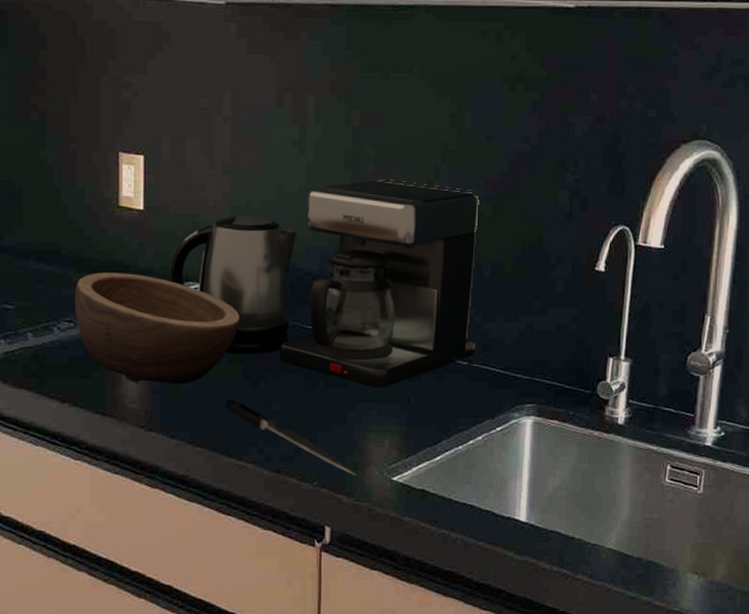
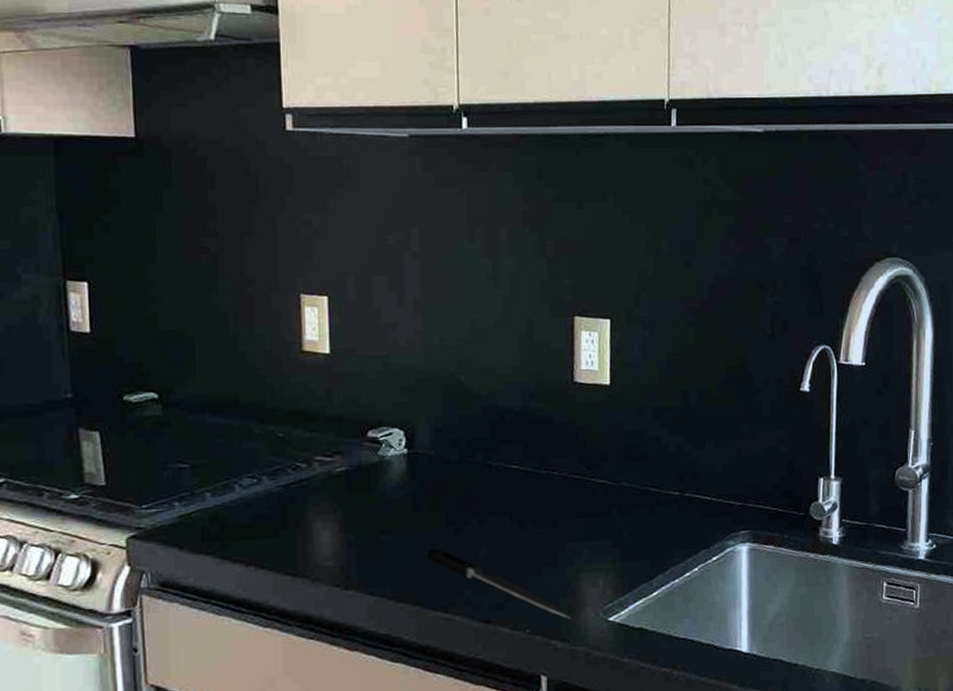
wooden bowl: present [74,273,240,385] -> none [256,421,439,541]
kettle: present [170,215,296,355] -> none [362,353,495,501]
coffee maker: present [280,179,479,388] -> none [483,310,686,526]

